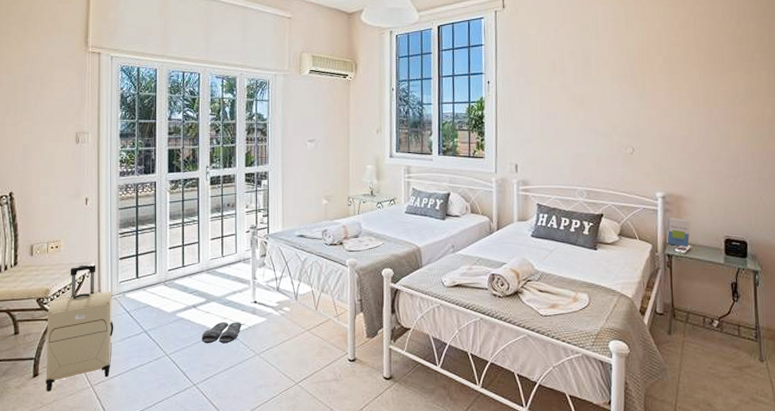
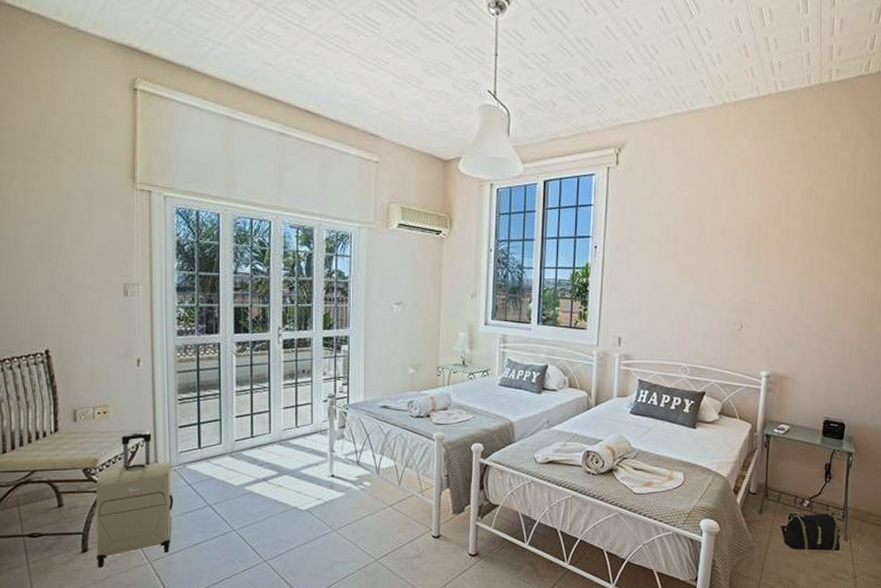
slippers: present [202,322,241,344] -> none [273,496,317,519]
book: present [667,217,691,248] -> none [767,397,792,428]
handbag: none [691,331,757,376] -> present [780,511,842,554]

